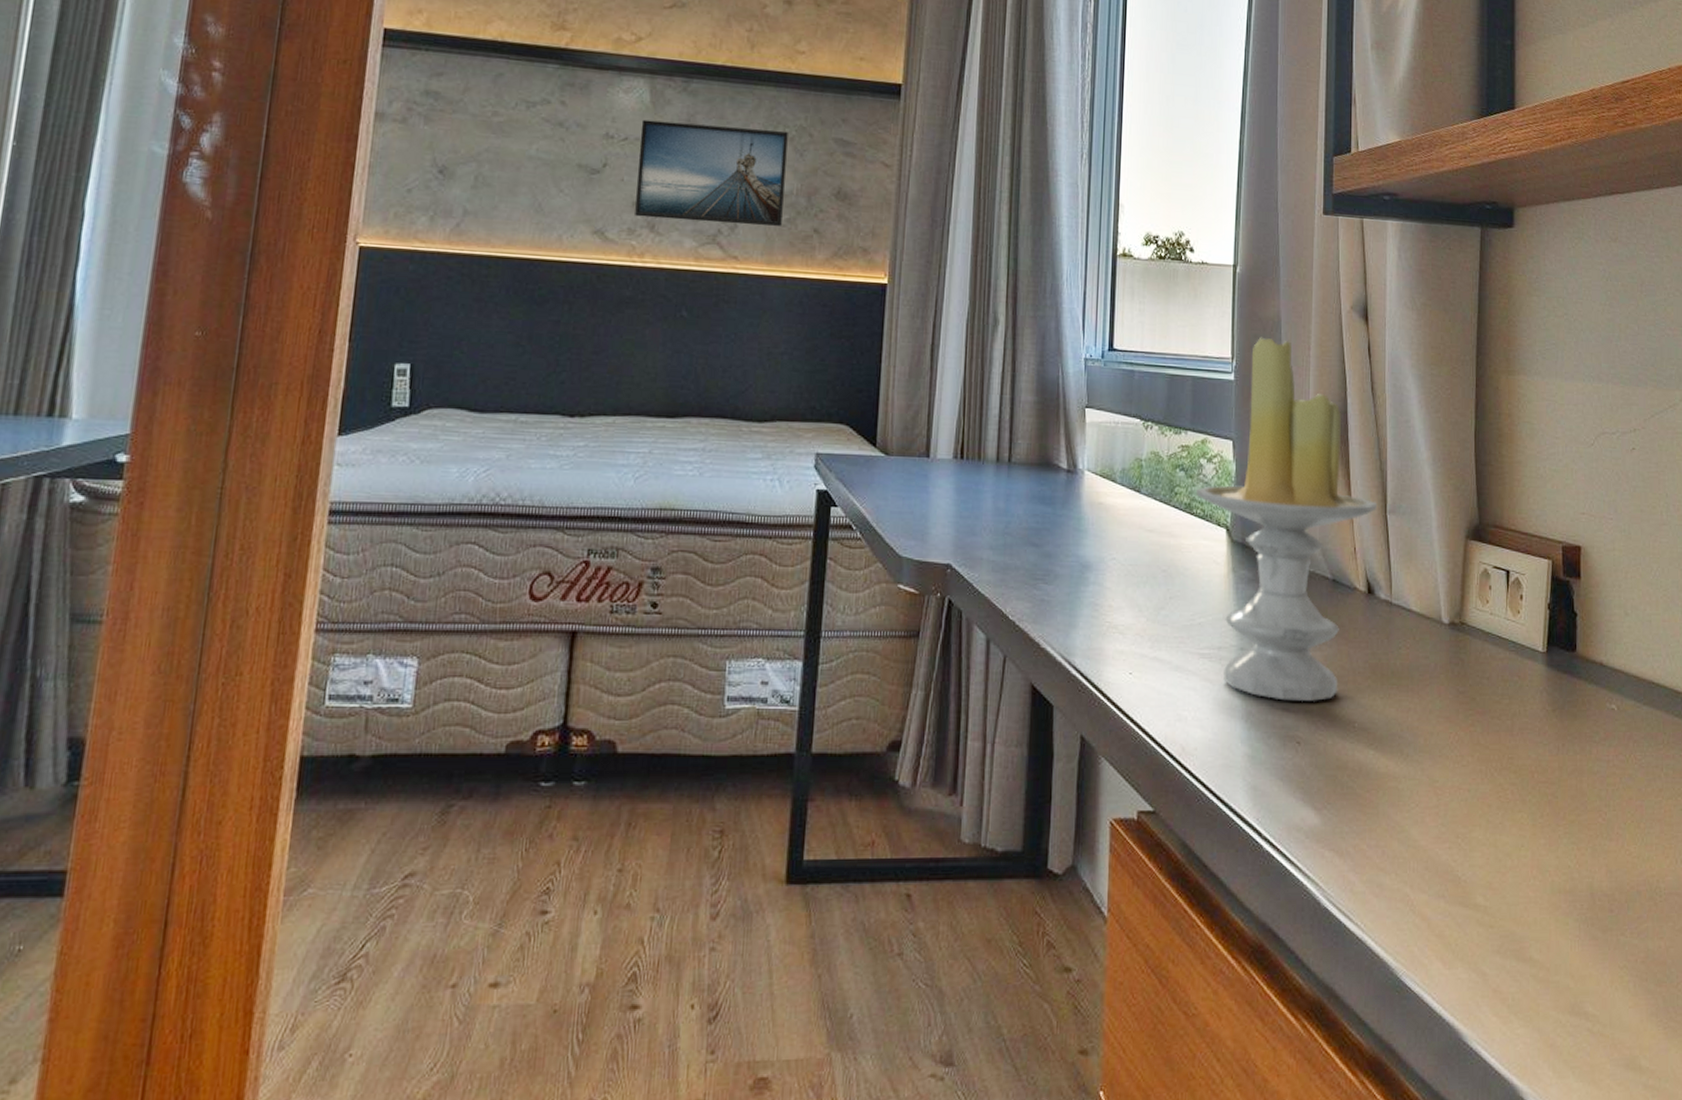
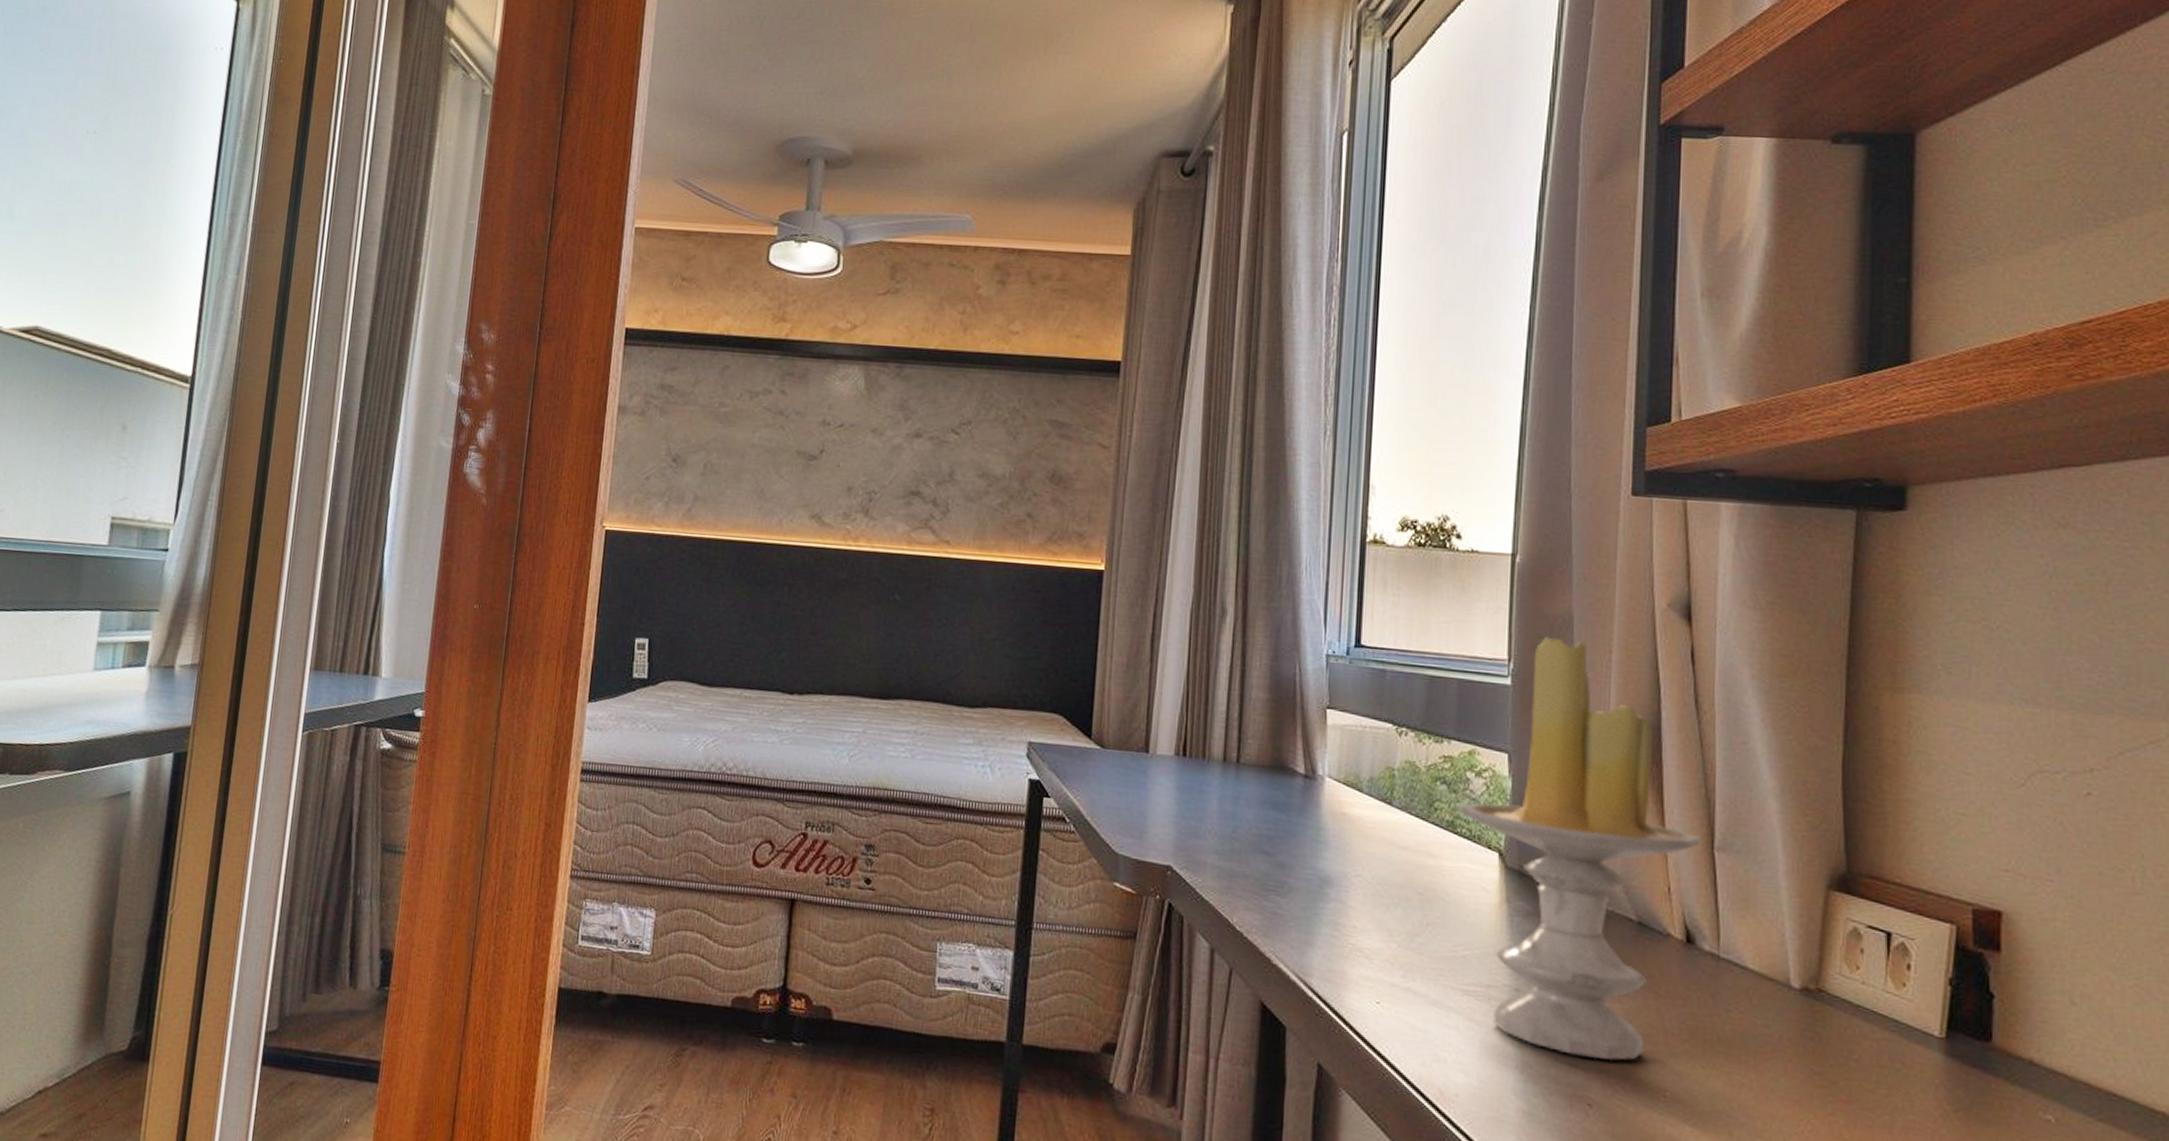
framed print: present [635,119,788,226] -> none [850,406,1001,511]

